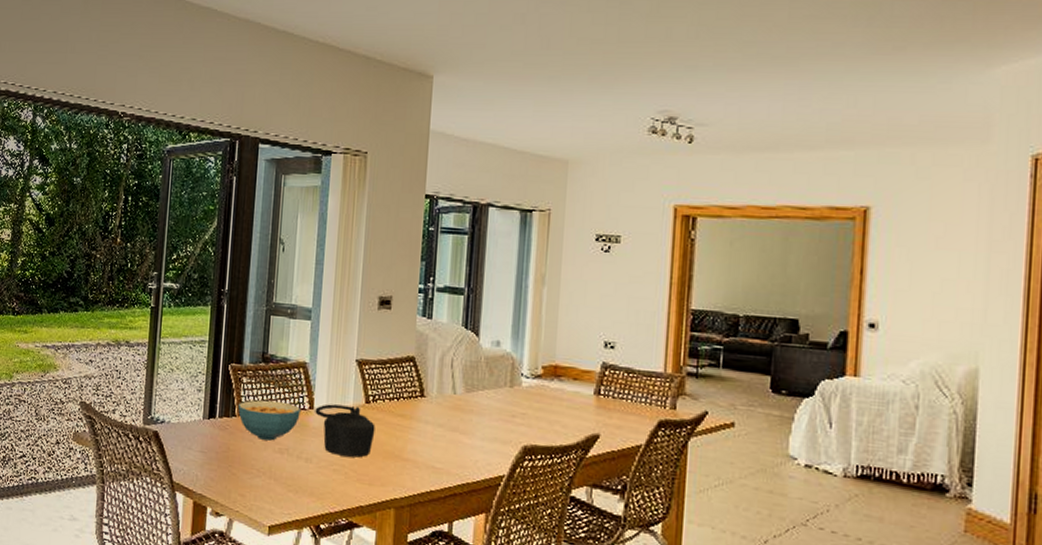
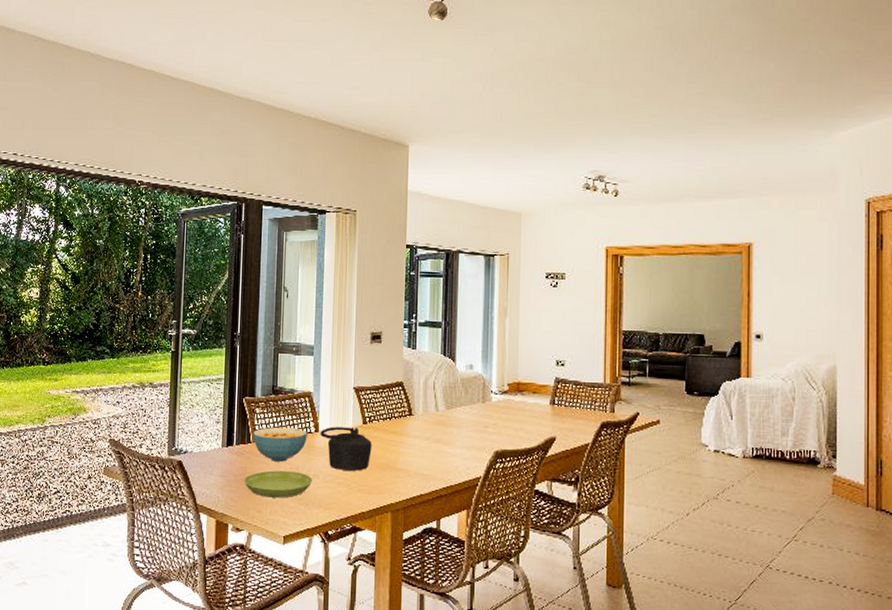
saucer: none [226,449,305,483] -> present [244,470,313,498]

